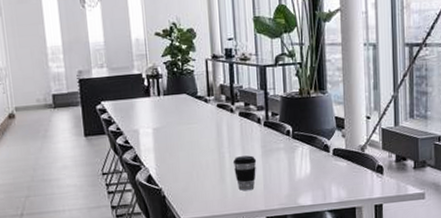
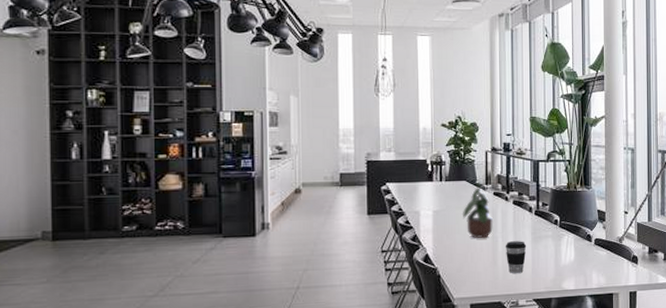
potted plant: none [184,91,219,155] -> present [462,179,494,238]

